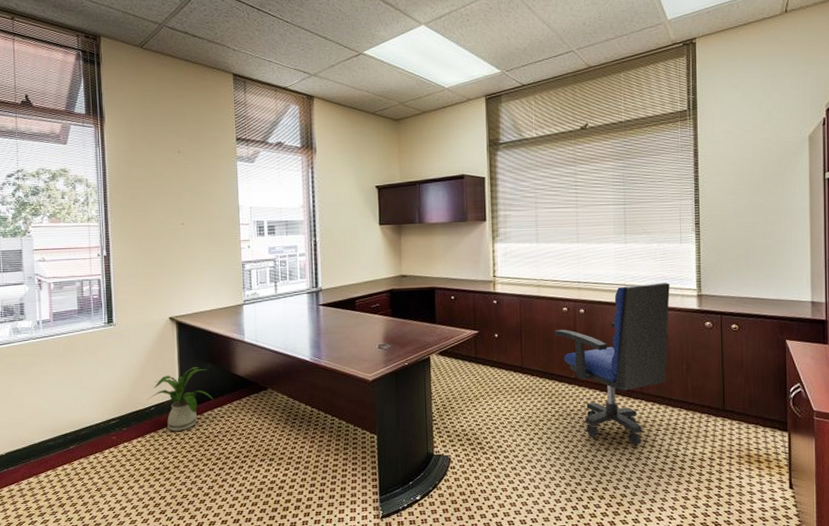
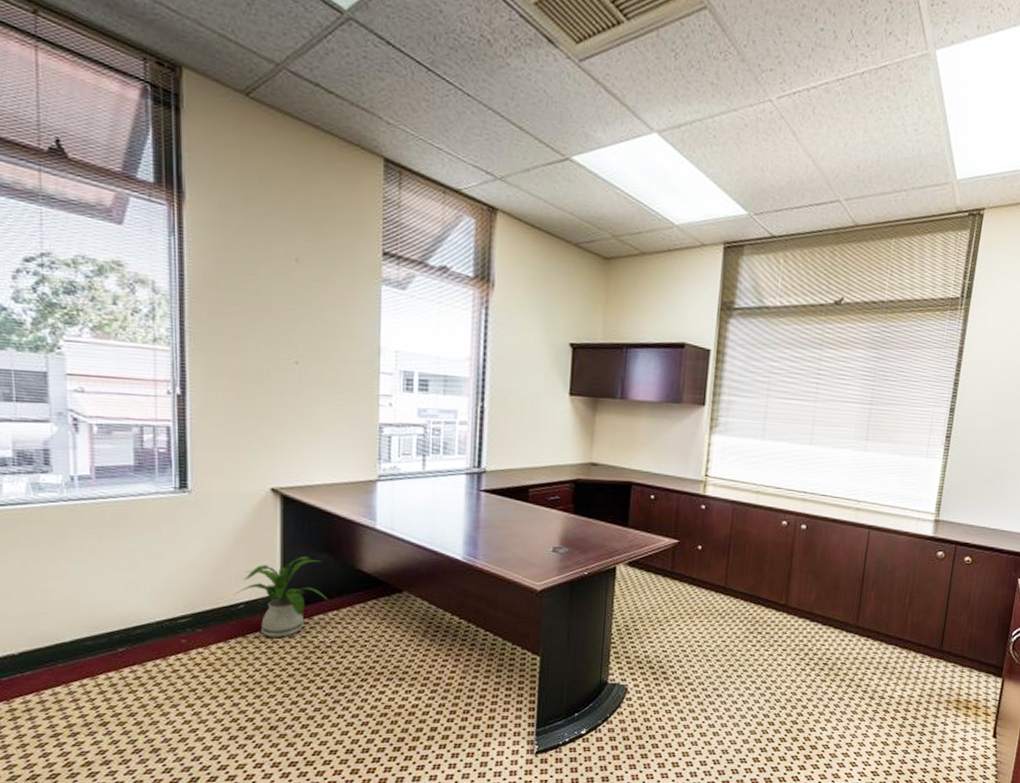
office chair: present [554,282,670,445] -> none [768,501,906,684]

